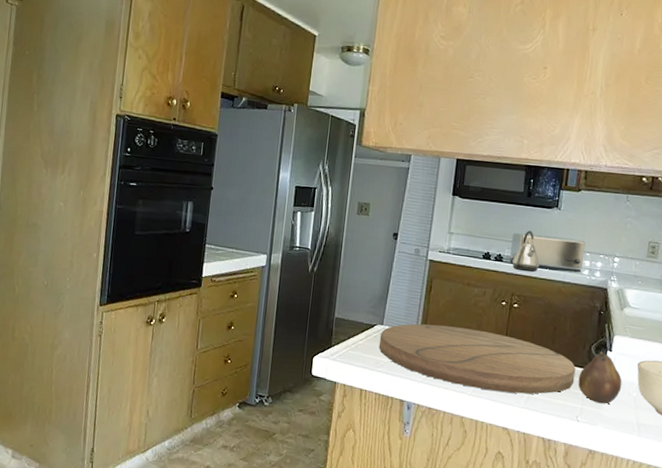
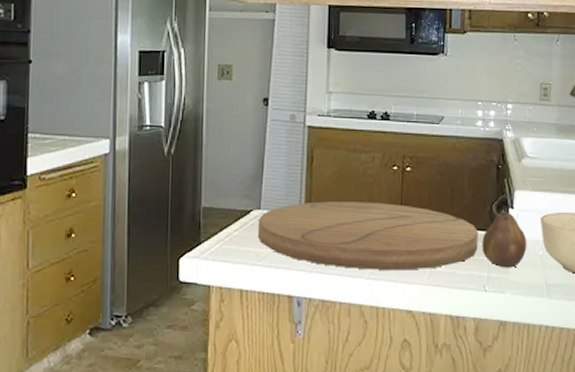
toaster: present [509,232,586,273] -> none [397,85,476,125]
kettle: present [512,230,540,273] -> none [400,82,430,130]

